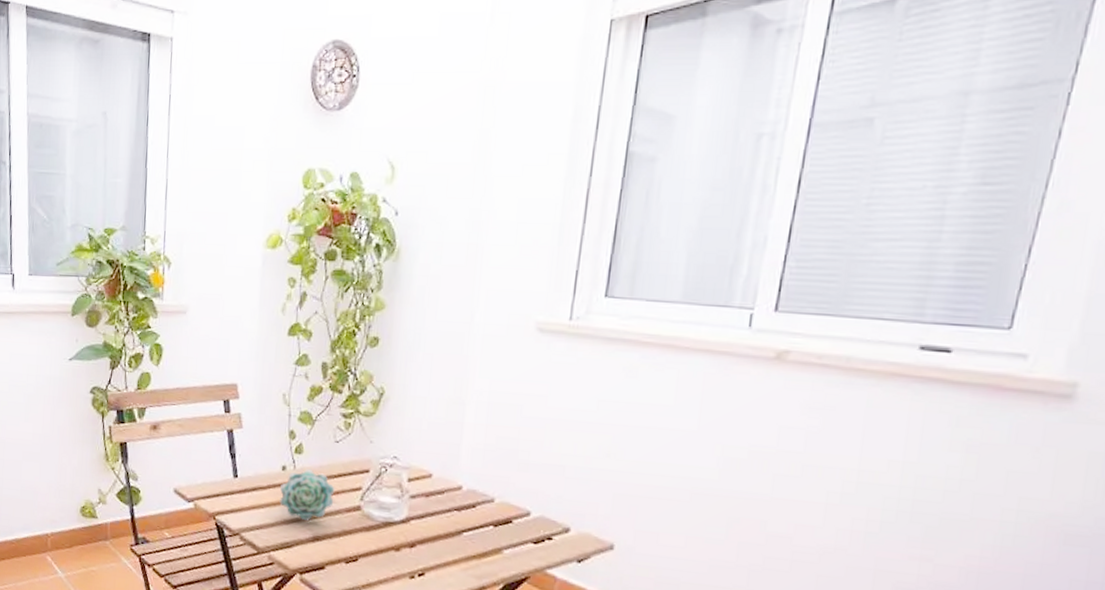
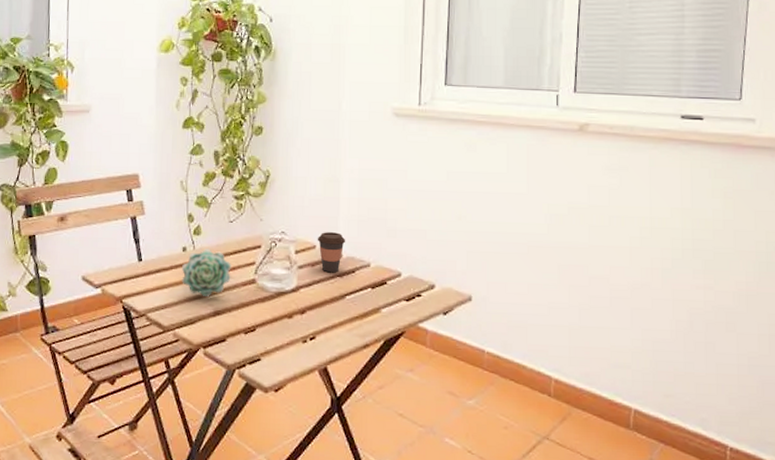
coffee cup: none [434,460,468,506] -> present [317,232,346,273]

